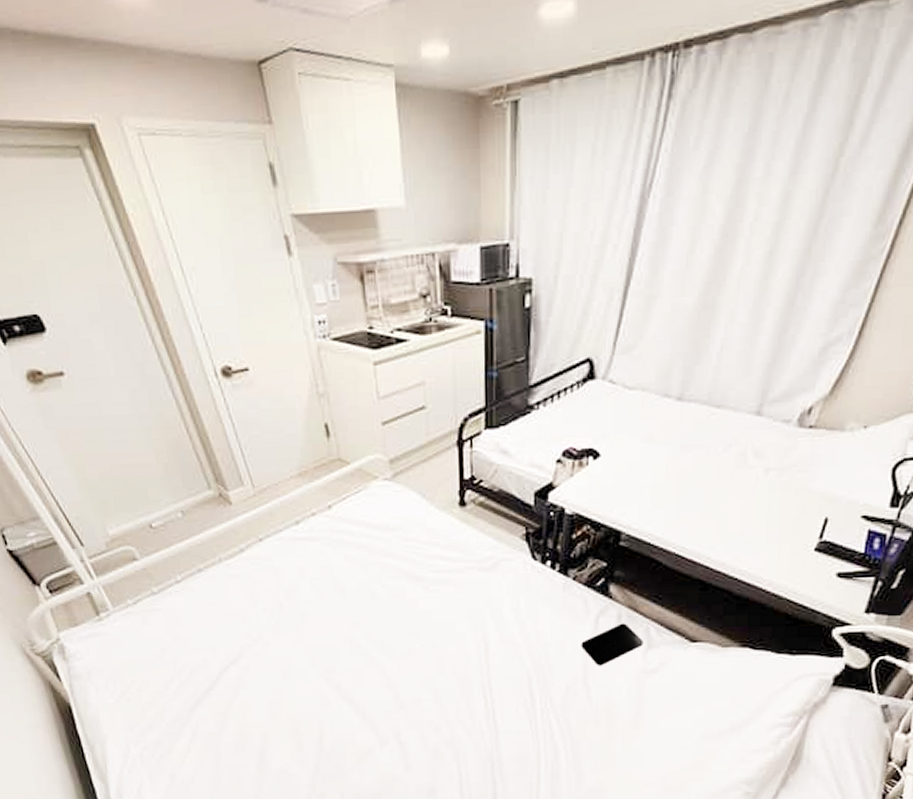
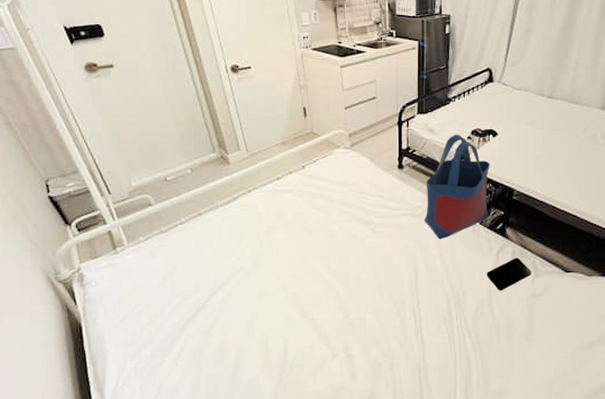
tote bag: none [495,456,588,599] -> present [424,134,490,239]

